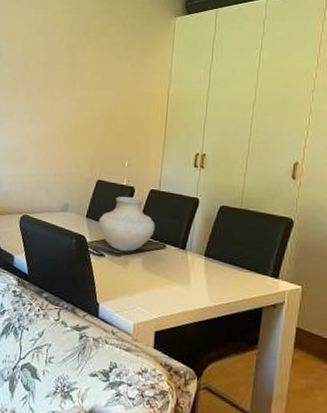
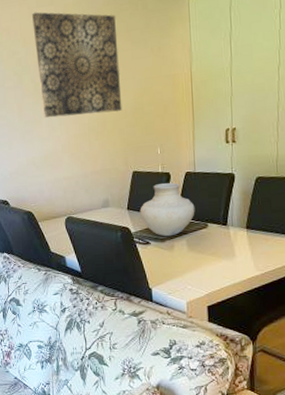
wall art: none [16,12,102,120] -> present [32,12,122,118]

